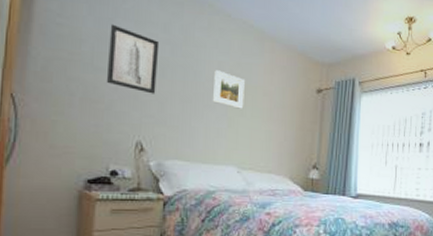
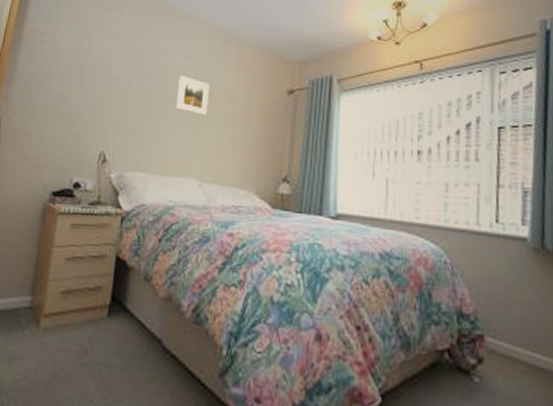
wall art: present [106,24,160,94] -> none [77,37,128,103]

